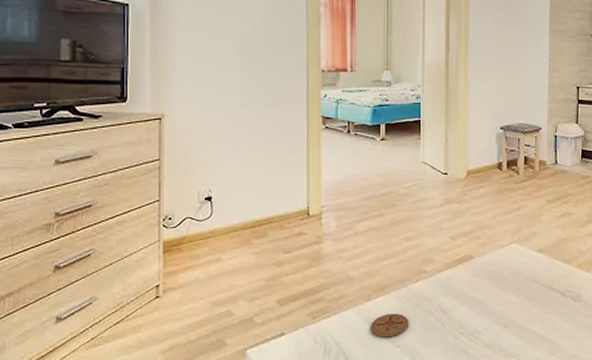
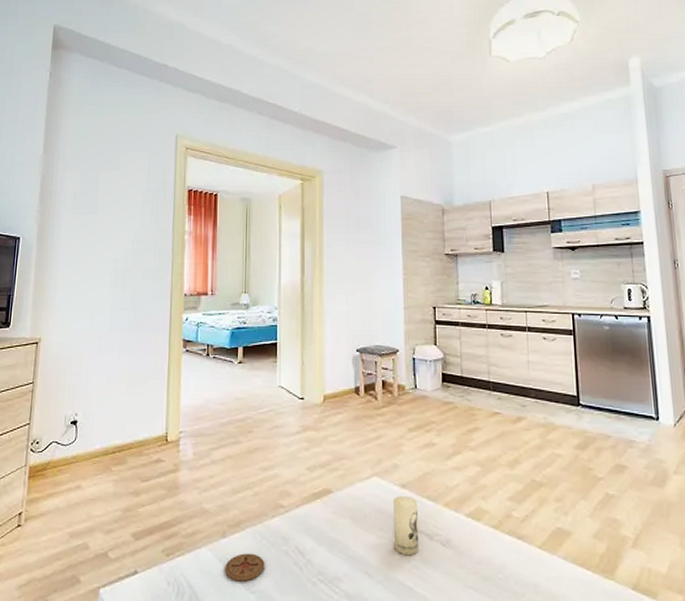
candle: none [530,259,554,310] -> present [394,495,420,556]

